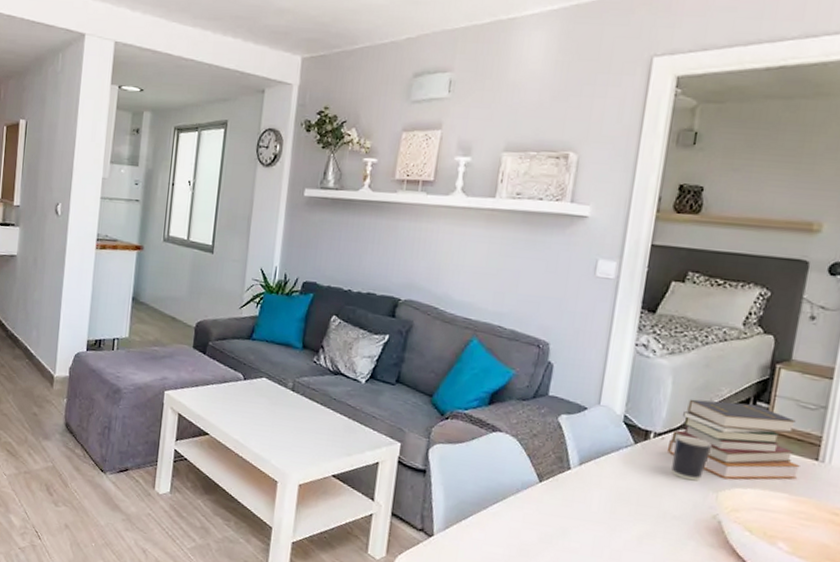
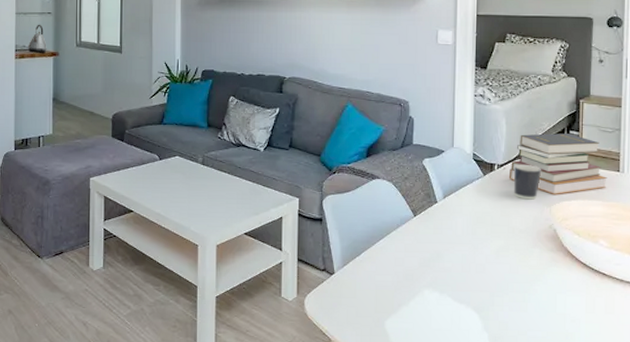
kettle: none [110,212,131,247] -> present [27,24,47,54]

